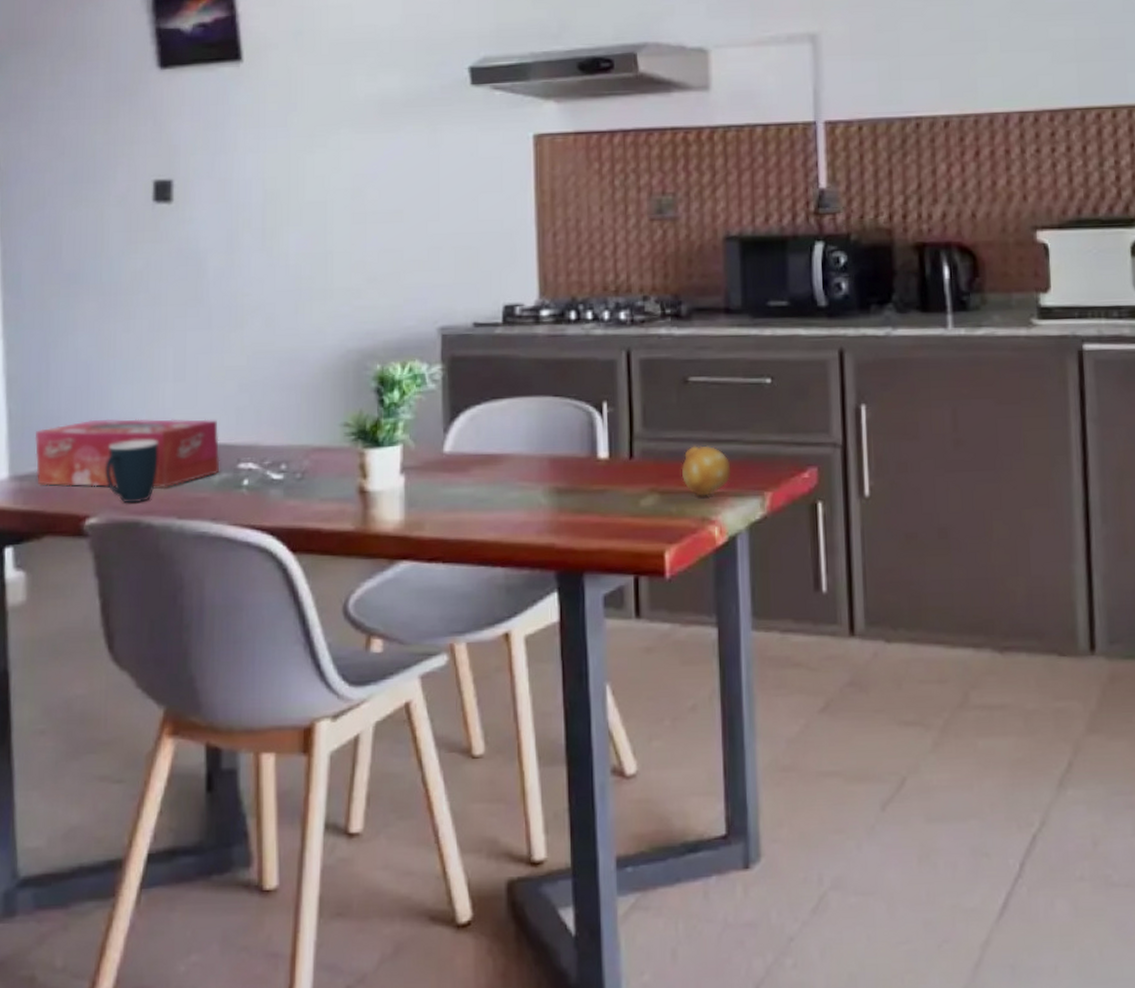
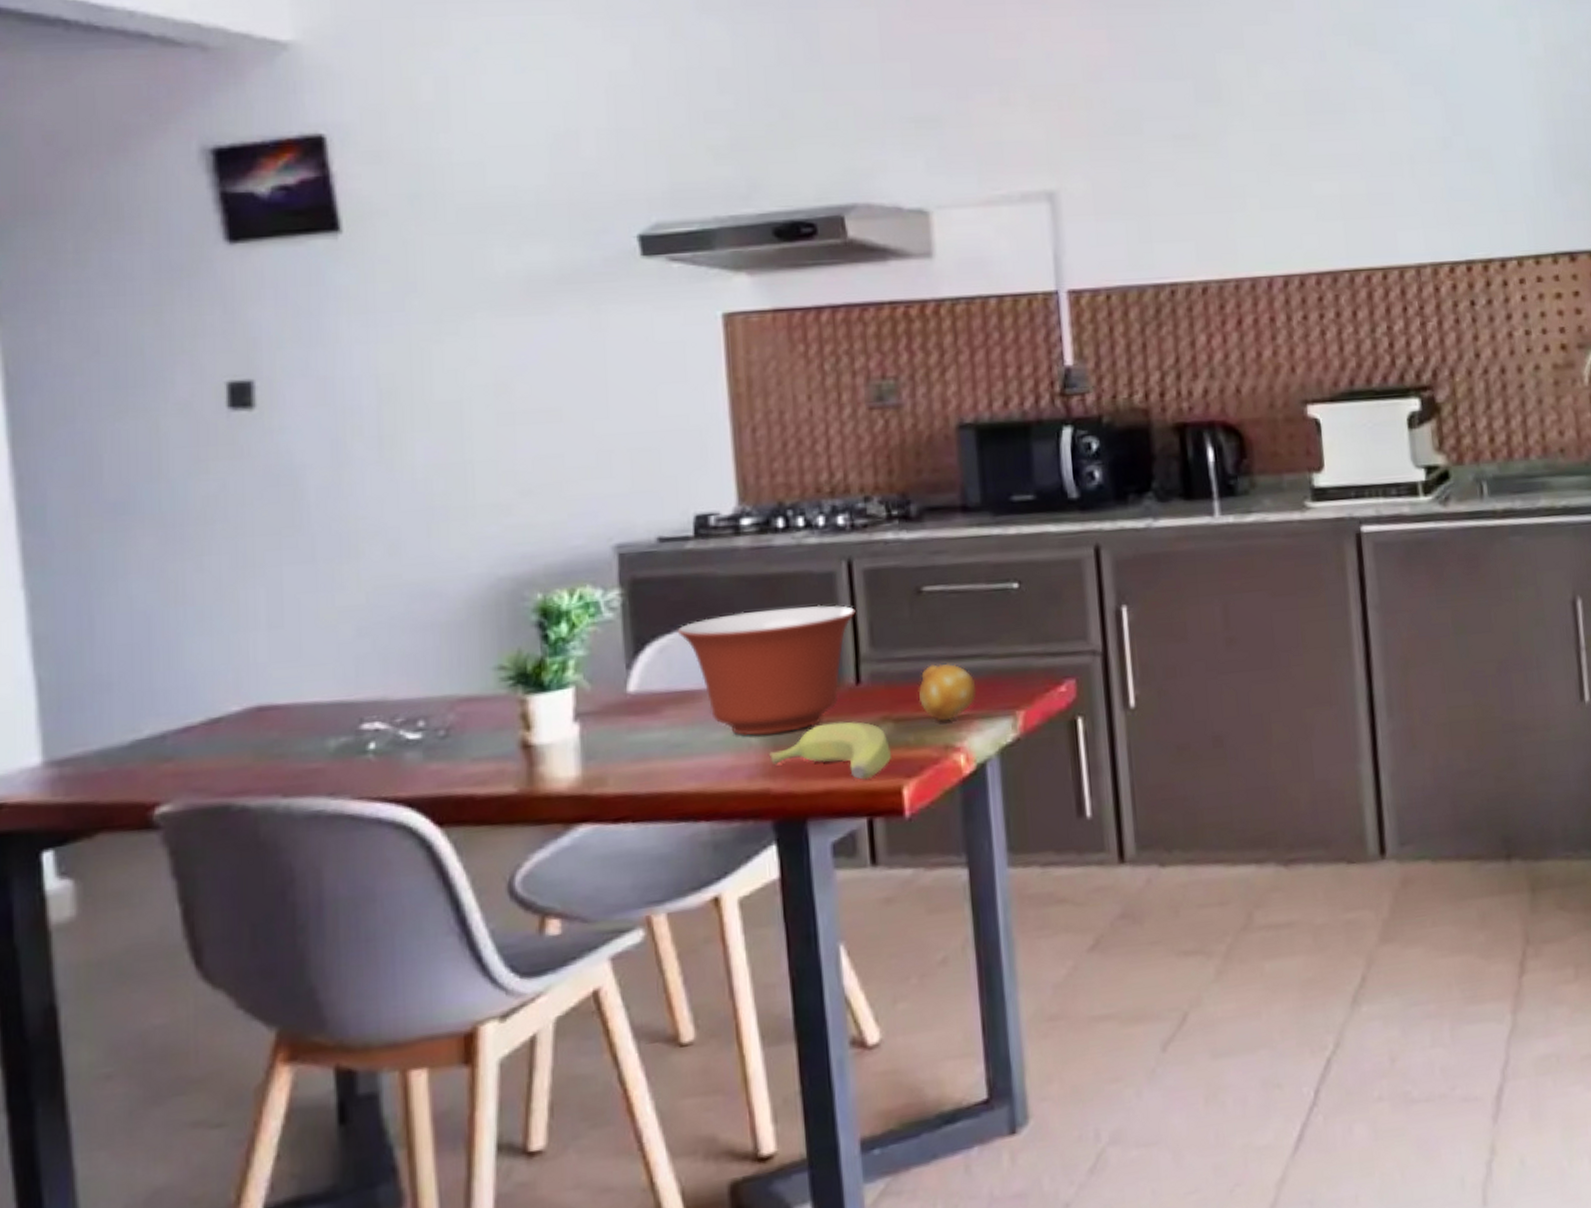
tissue box: present [34,419,220,488] -> none [77,672,336,770]
mug: present [105,440,158,503] -> none [179,702,252,783]
mixing bowl: none [485,387,632,497] -> present [677,605,856,735]
banana: none [555,490,657,542] -> present [769,722,893,780]

